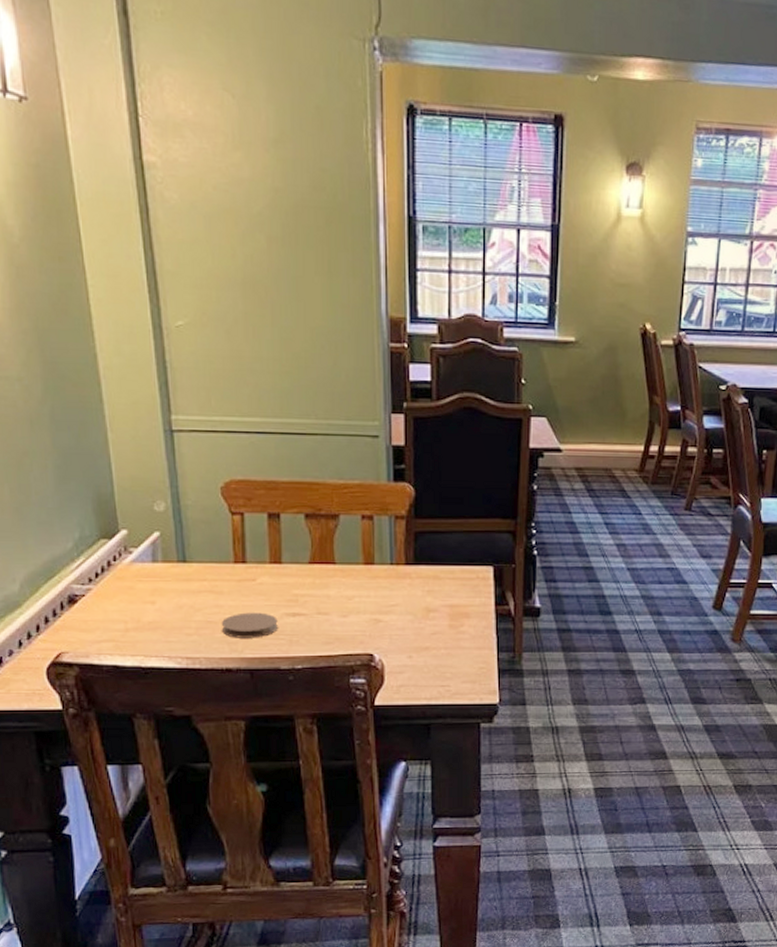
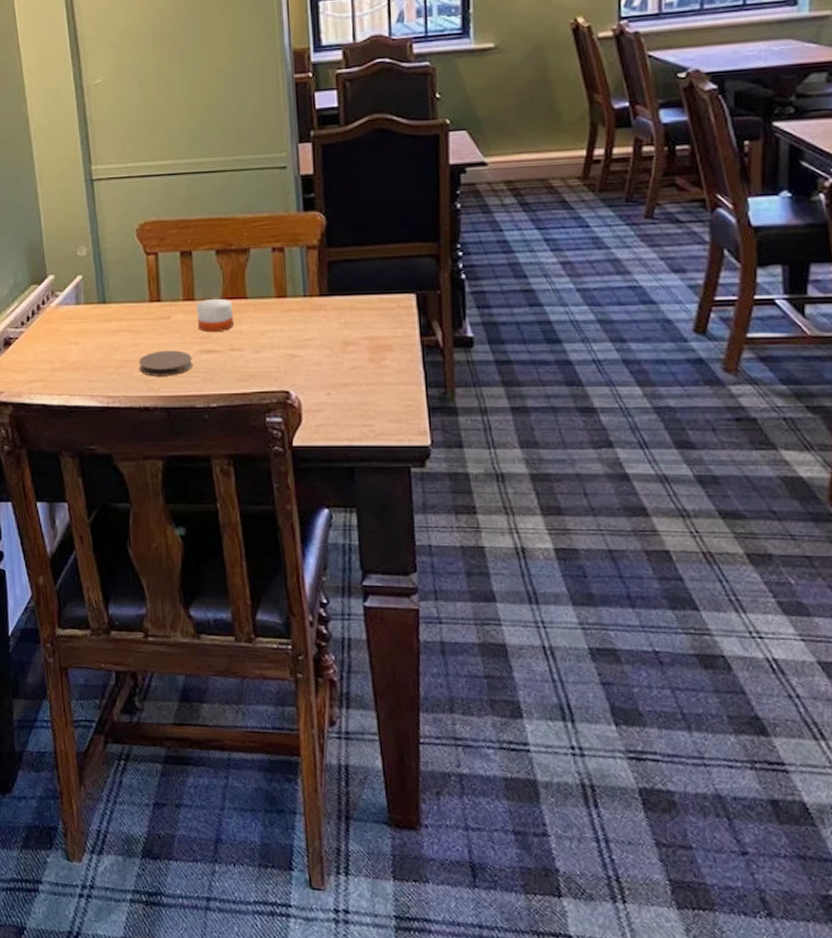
candle: none [283,562,321,595] -> present [196,298,233,332]

